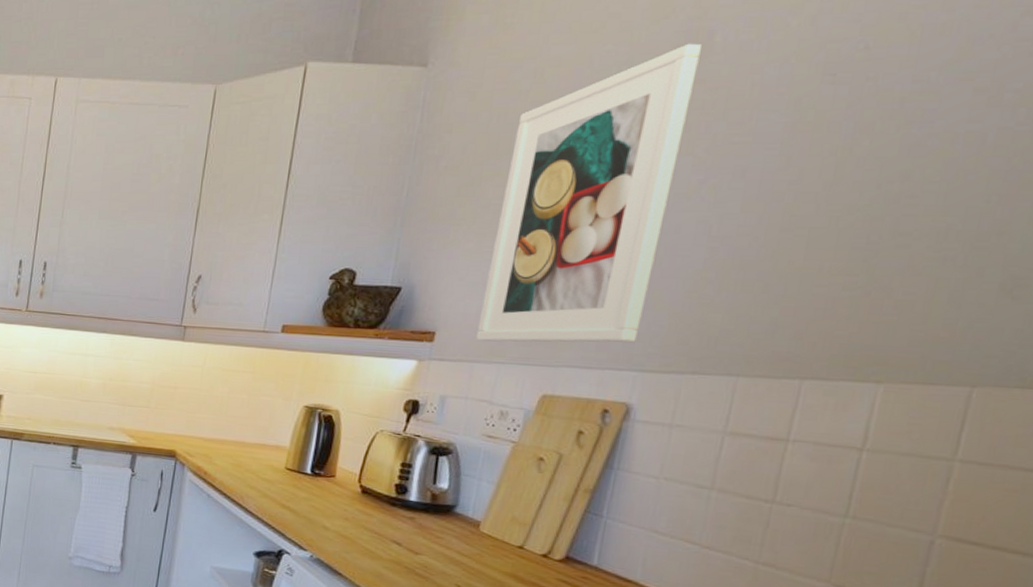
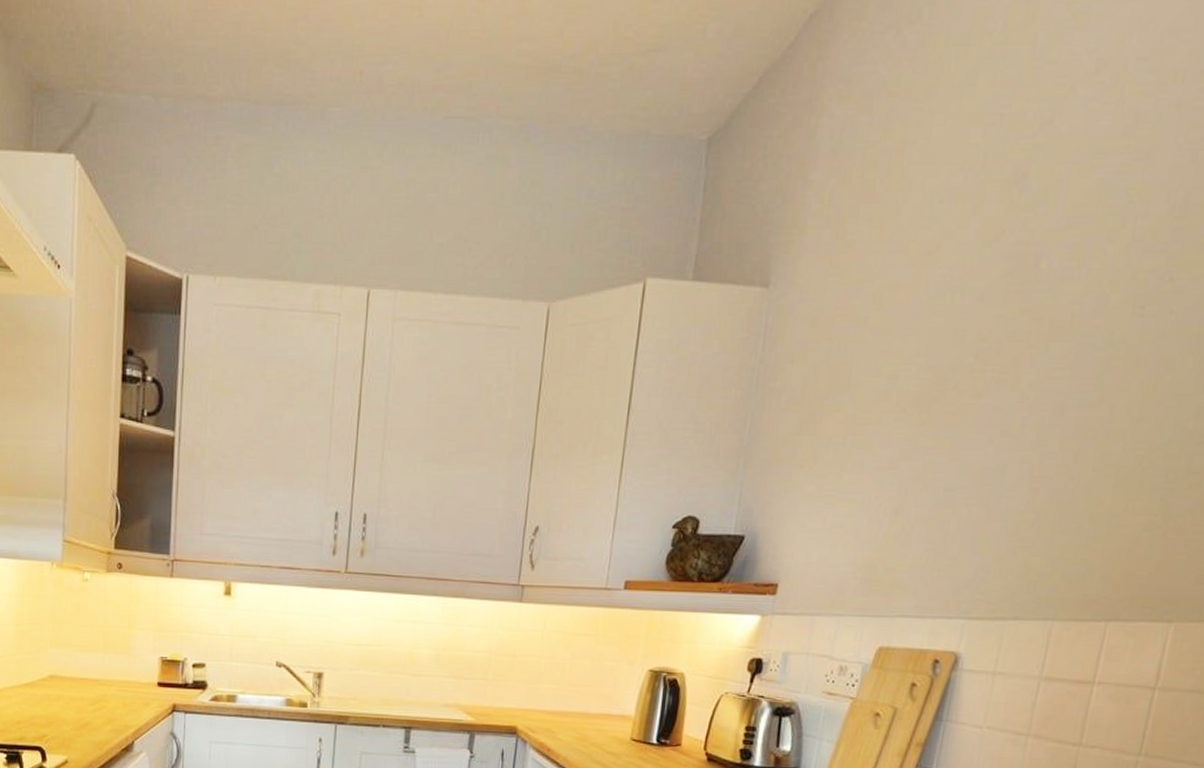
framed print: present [476,43,701,343] -> none [817,269,1028,593]

